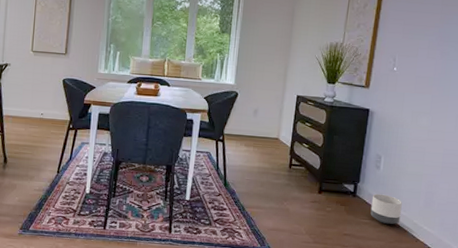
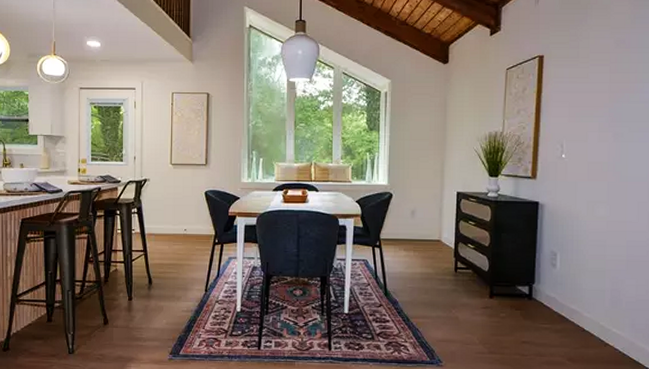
planter: present [370,193,402,225] -> none [550,295,585,329]

